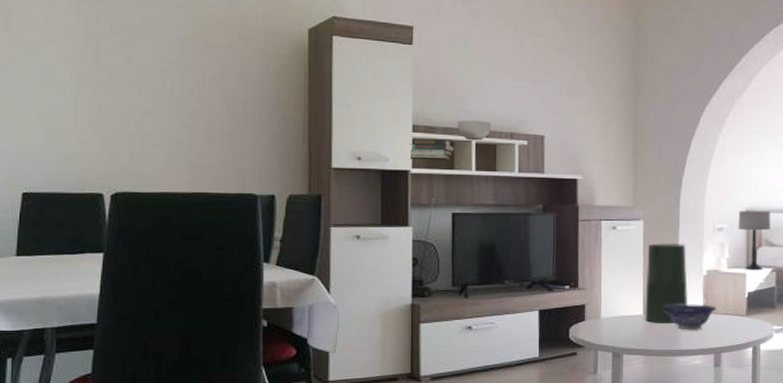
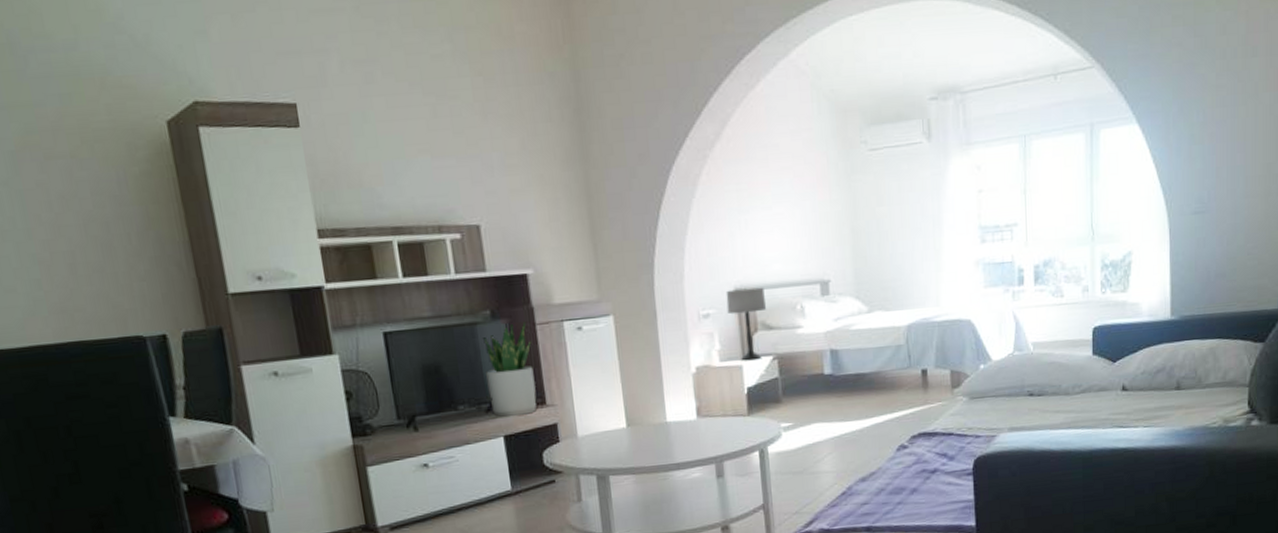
books: present [409,139,454,161] -> none [318,243,373,273]
bowl: present [457,120,492,141] -> none [370,214,414,241]
planter: none [531,217,573,295] -> present [483,322,537,418]
vase: present [645,243,688,323] -> none [622,338,677,436]
decorative bowl: present [663,304,717,331] -> none [649,407,713,440]

